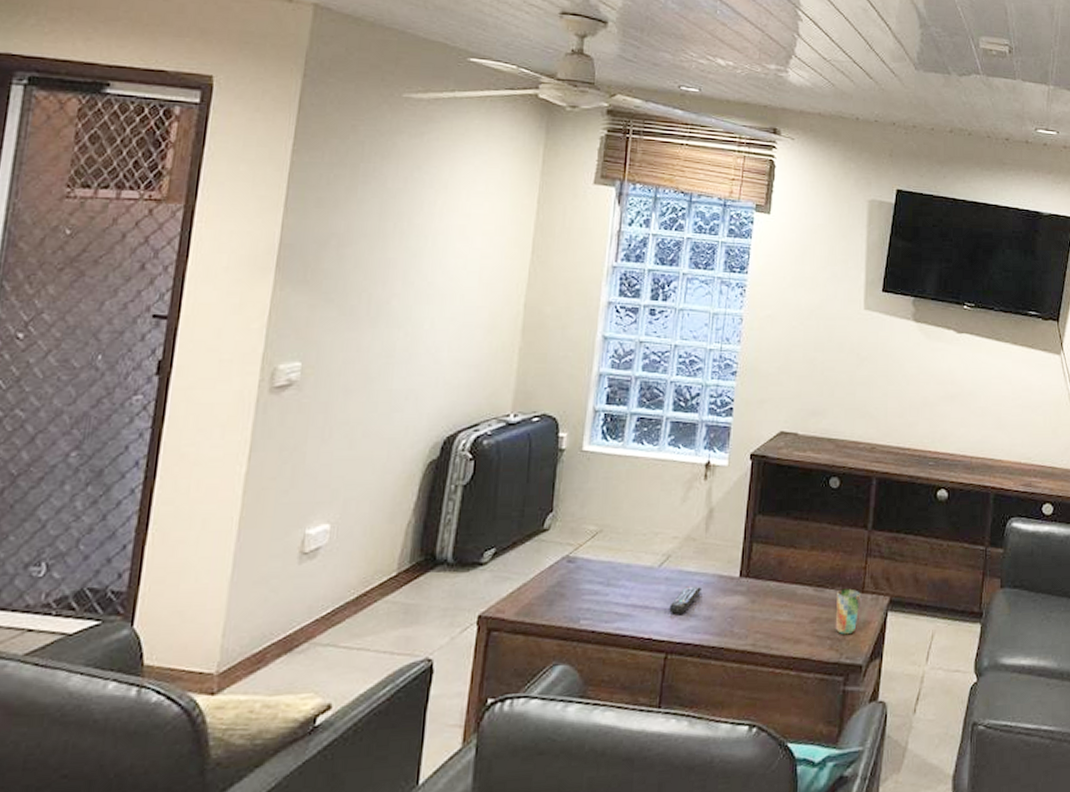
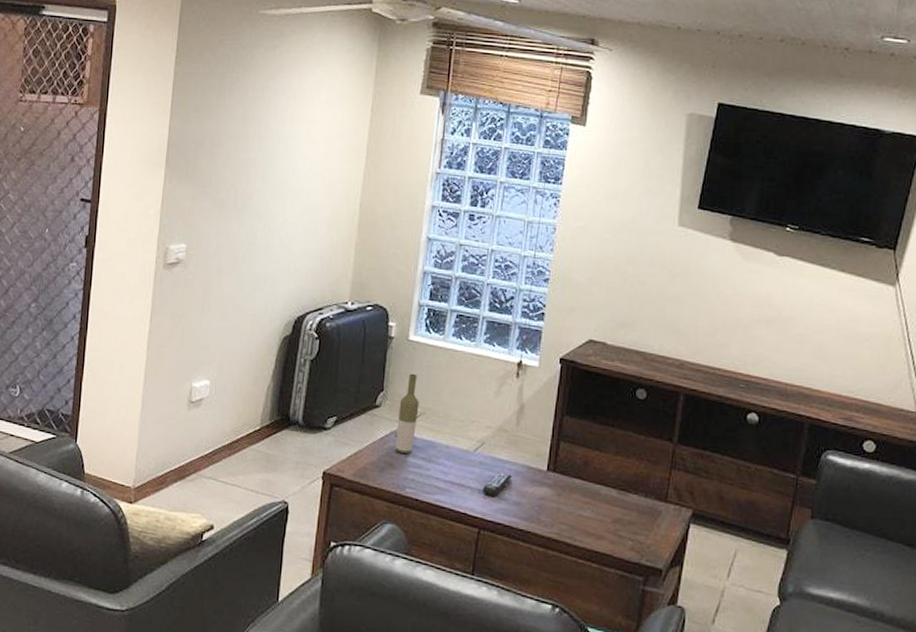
bottle: none [567,487,596,580] -> present [395,373,419,454]
cup: present [835,588,861,635] -> none [636,495,663,540]

